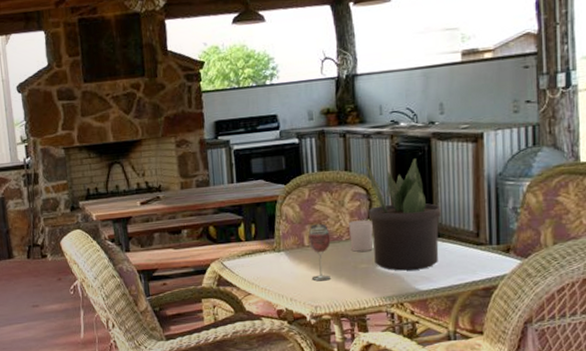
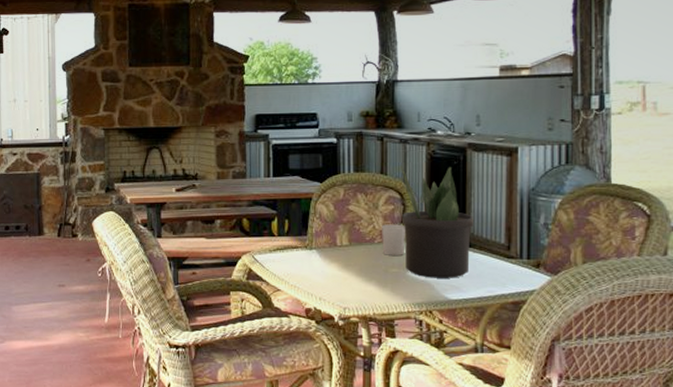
wineglass: present [308,223,331,281] -> none [341,224,363,283]

